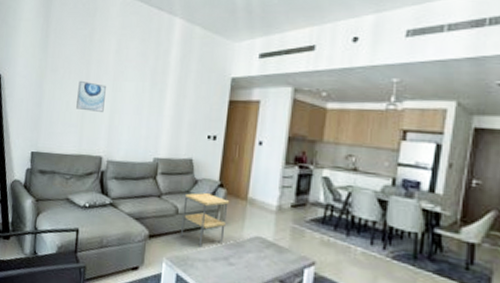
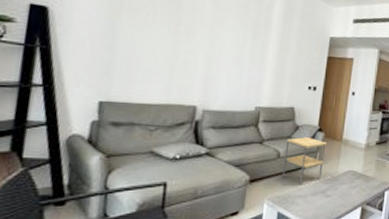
wall art: present [76,80,106,112] -> none [163,25,202,60]

